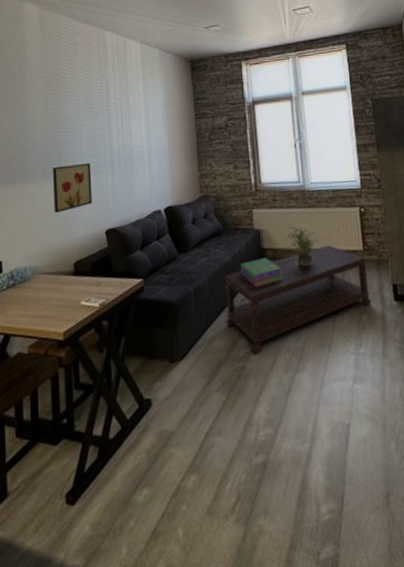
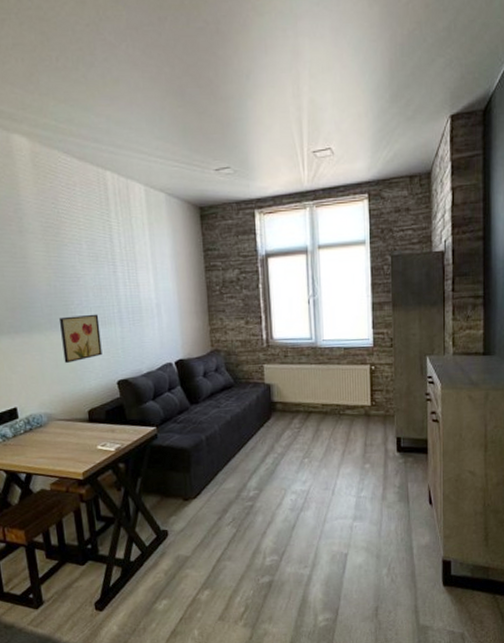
coffee table: present [224,245,372,355] -> none [235,400,375,496]
stack of books: present [240,258,284,288] -> none [250,411,293,437]
potted plant: present [285,226,319,266] -> none [295,381,328,419]

